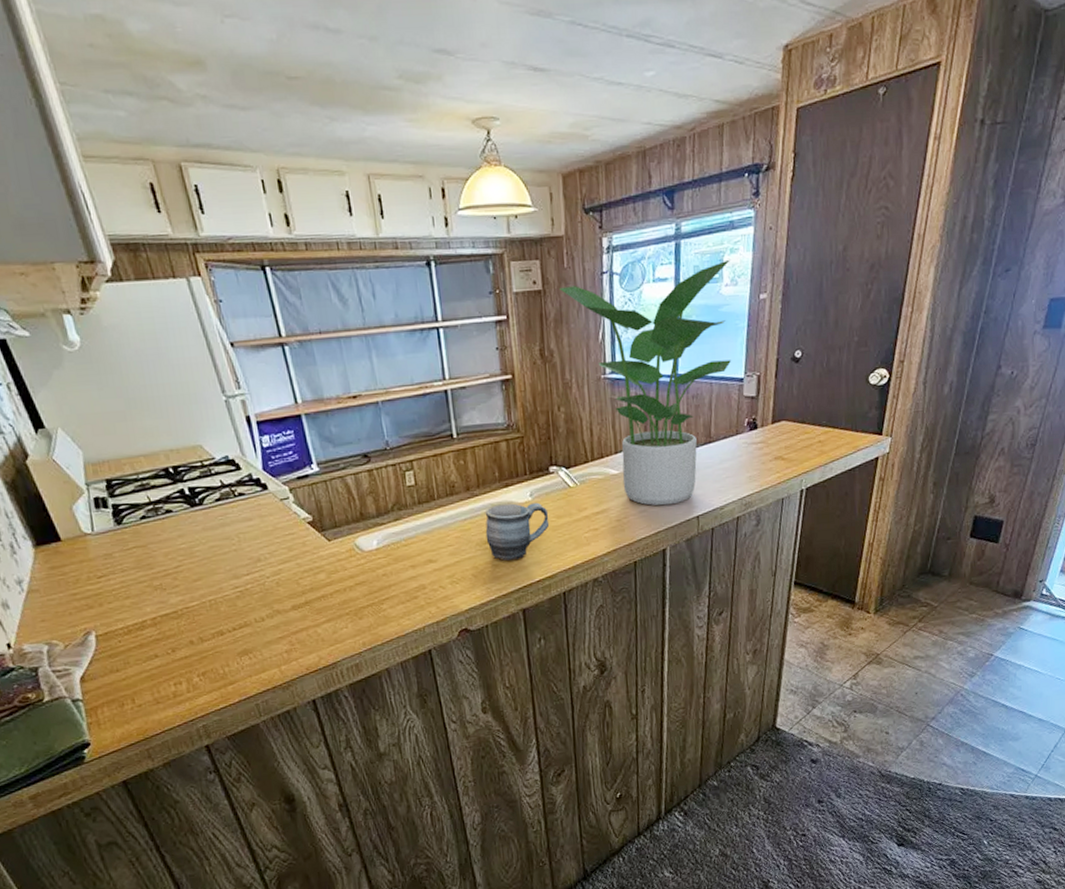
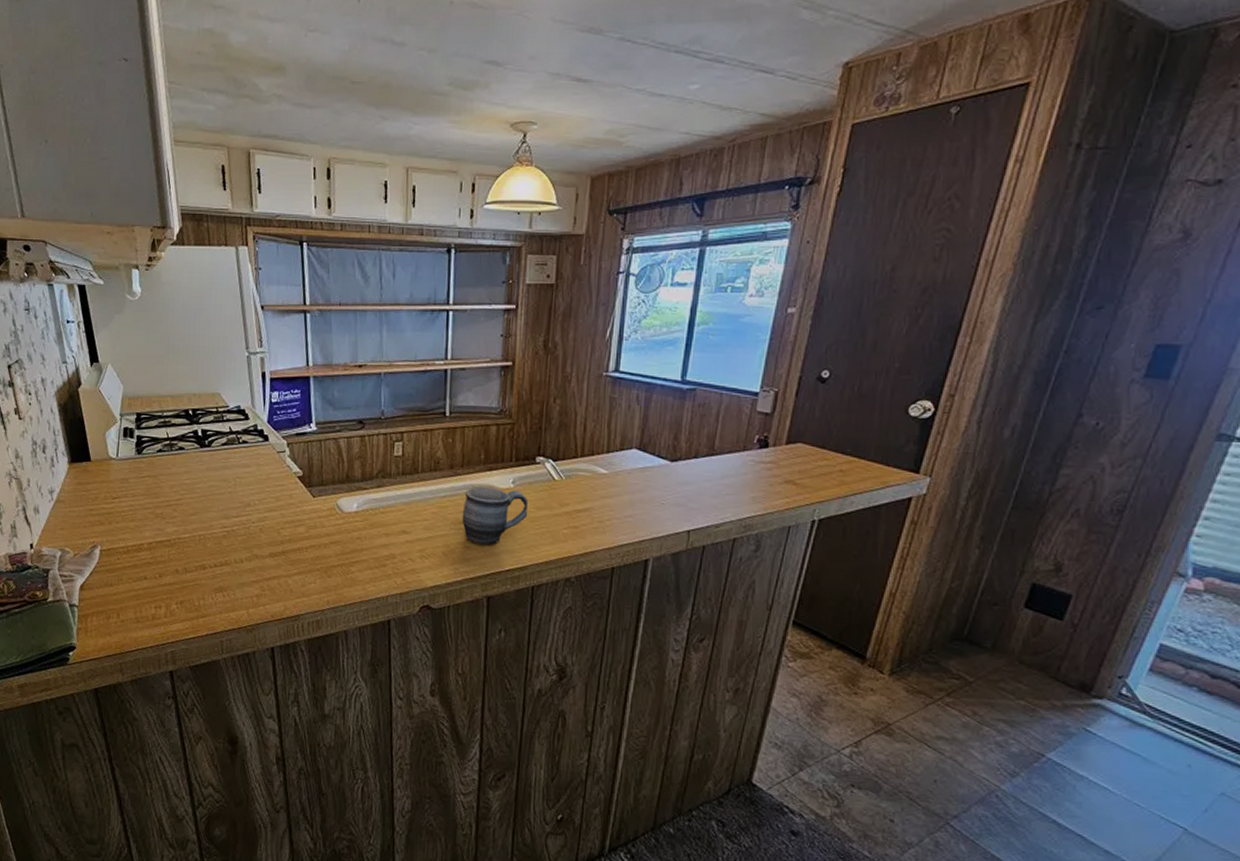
potted plant: present [559,259,732,506] -> none [572,270,758,515]

